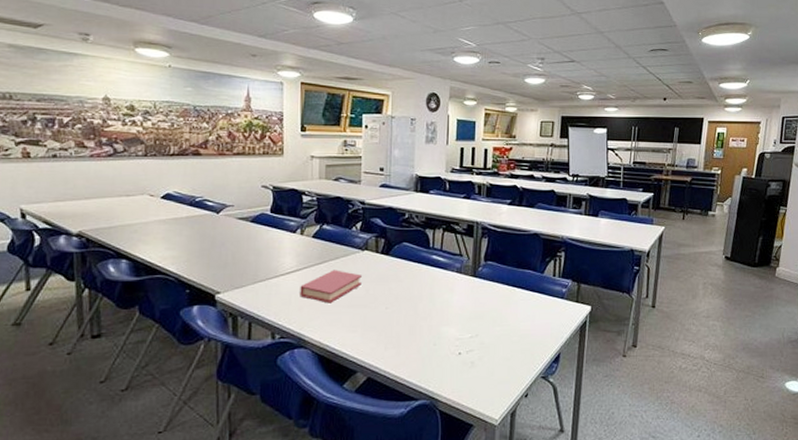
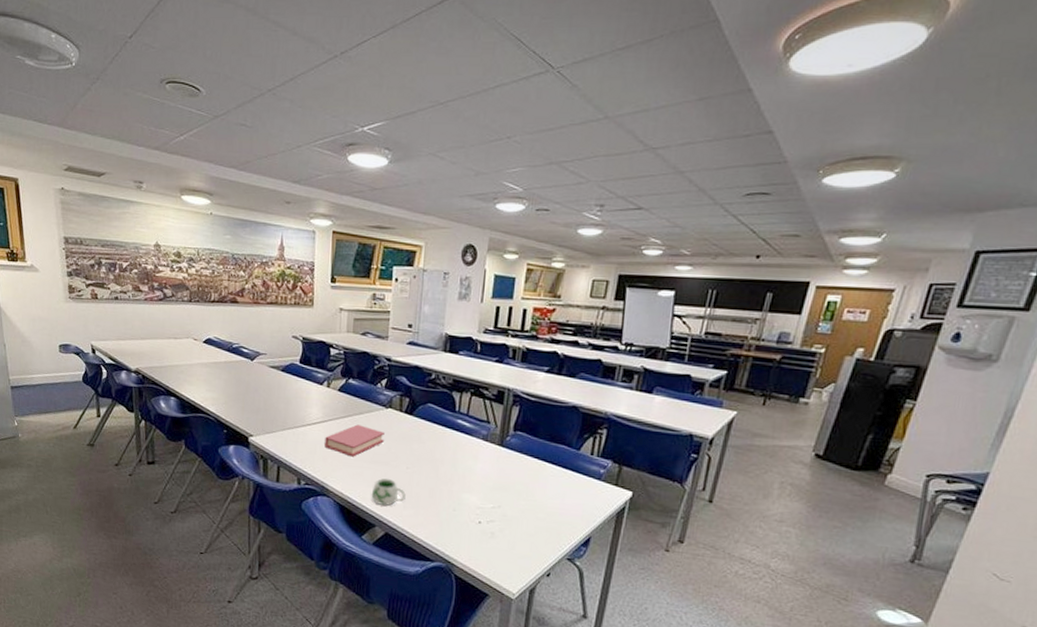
mug: none [351,320,386,349] -> present [371,478,406,506]

